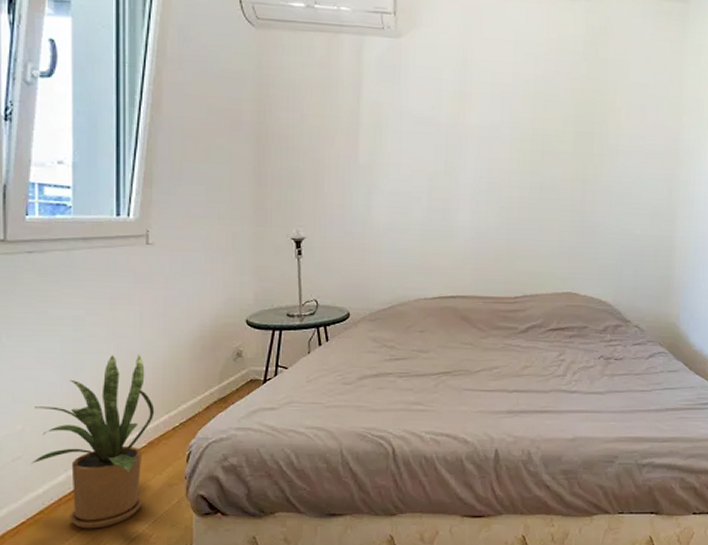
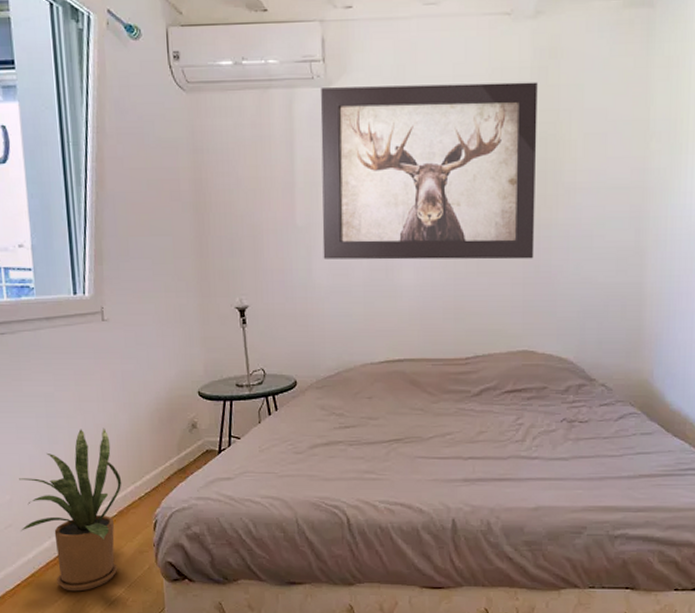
wall art: none [383,38,589,210] -> present [320,82,538,260]

